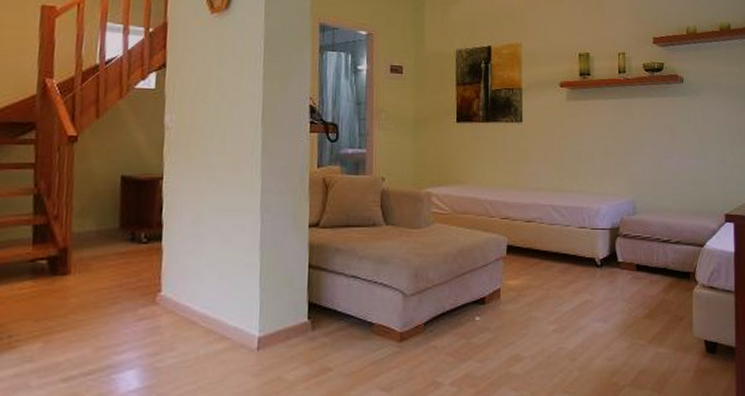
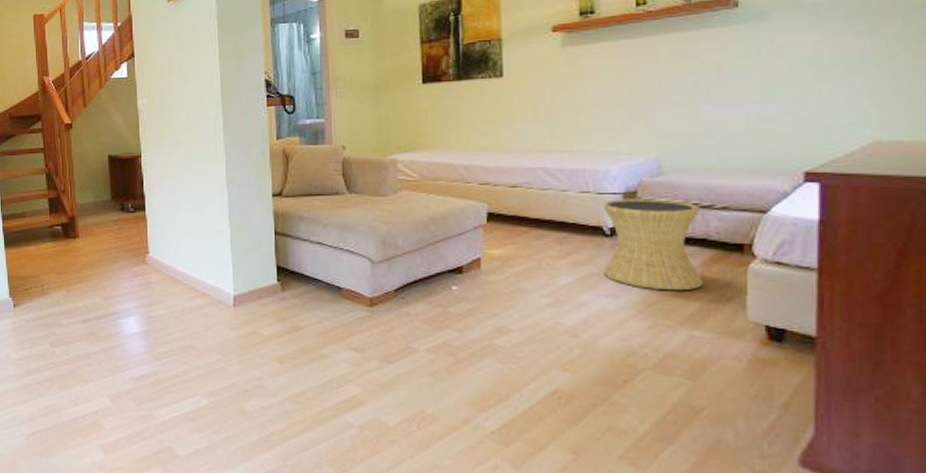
side table: none [595,234,664,314] -> present [602,199,703,291]

